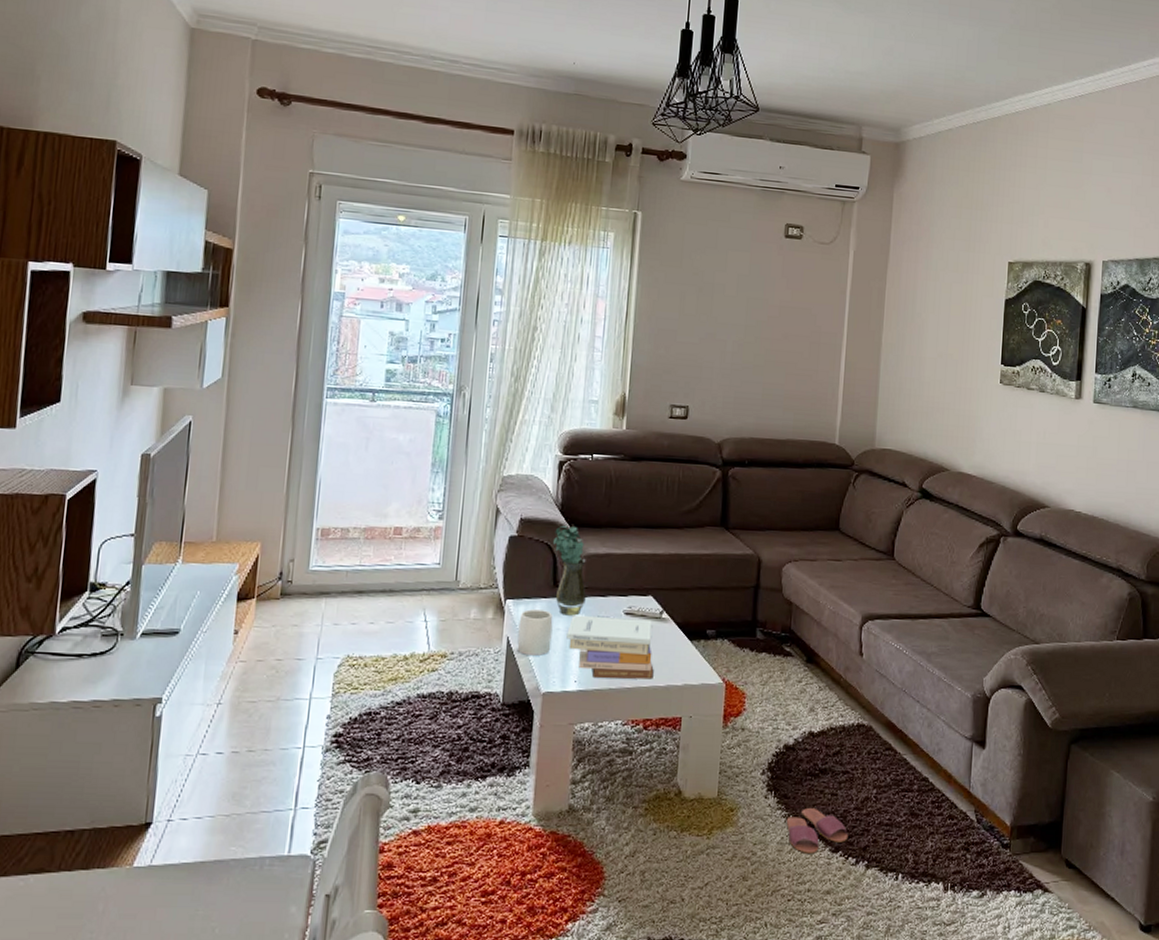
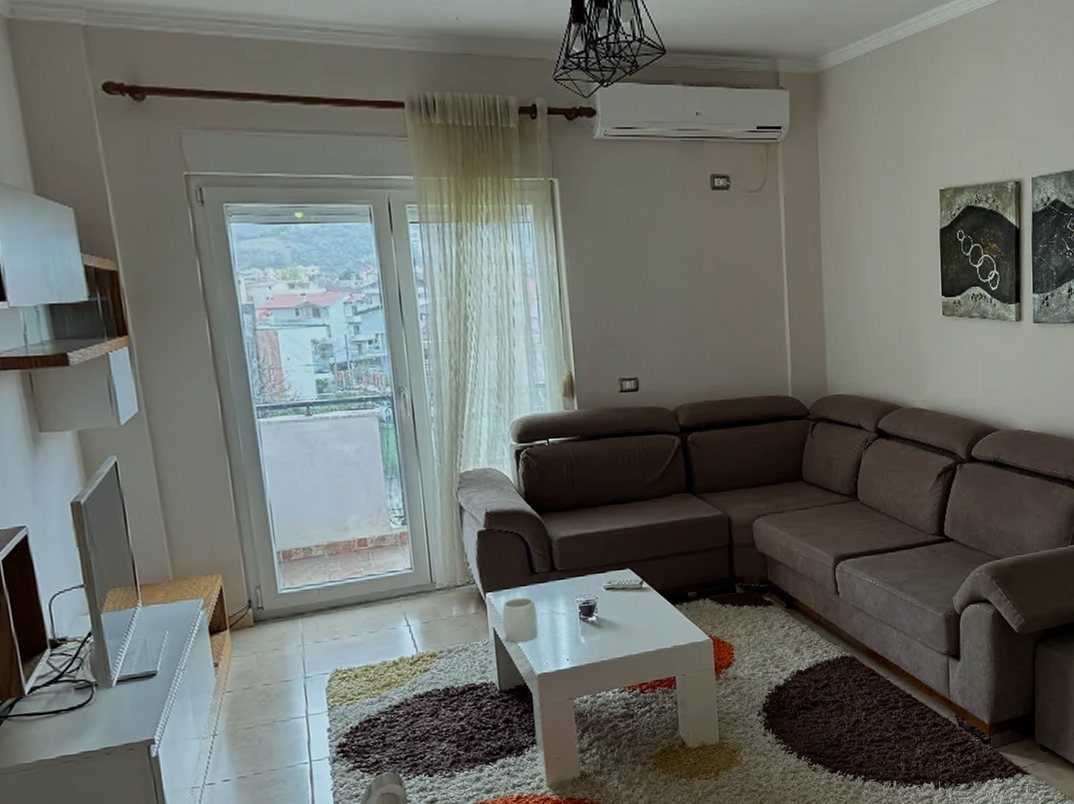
vase: present [552,523,586,616] -> none [522,510,565,600]
books: present [566,614,654,680] -> none [551,591,643,654]
slippers: present [786,807,849,854] -> none [786,737,845,778]

